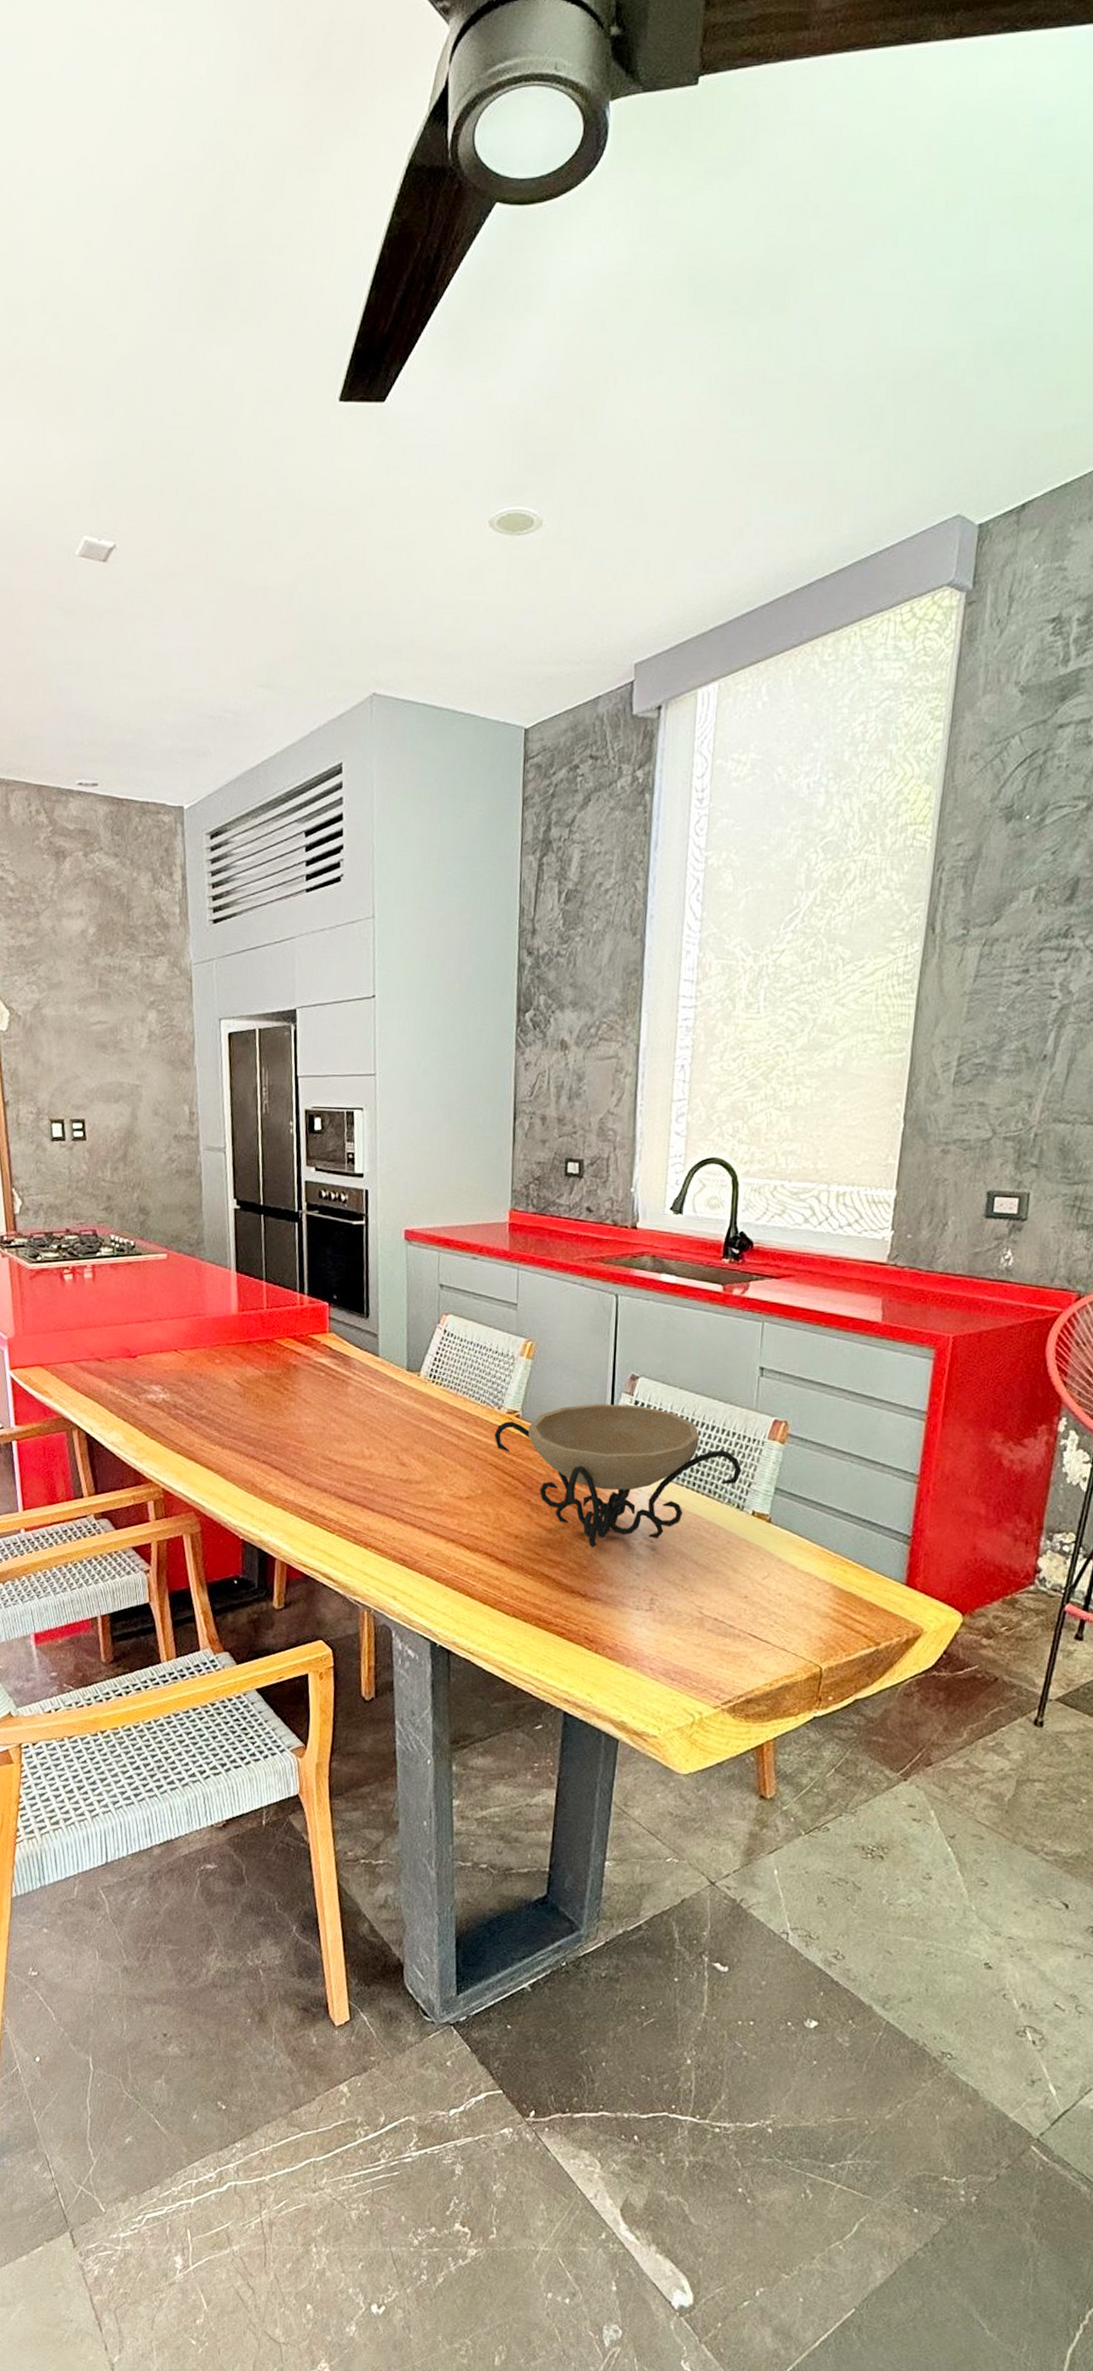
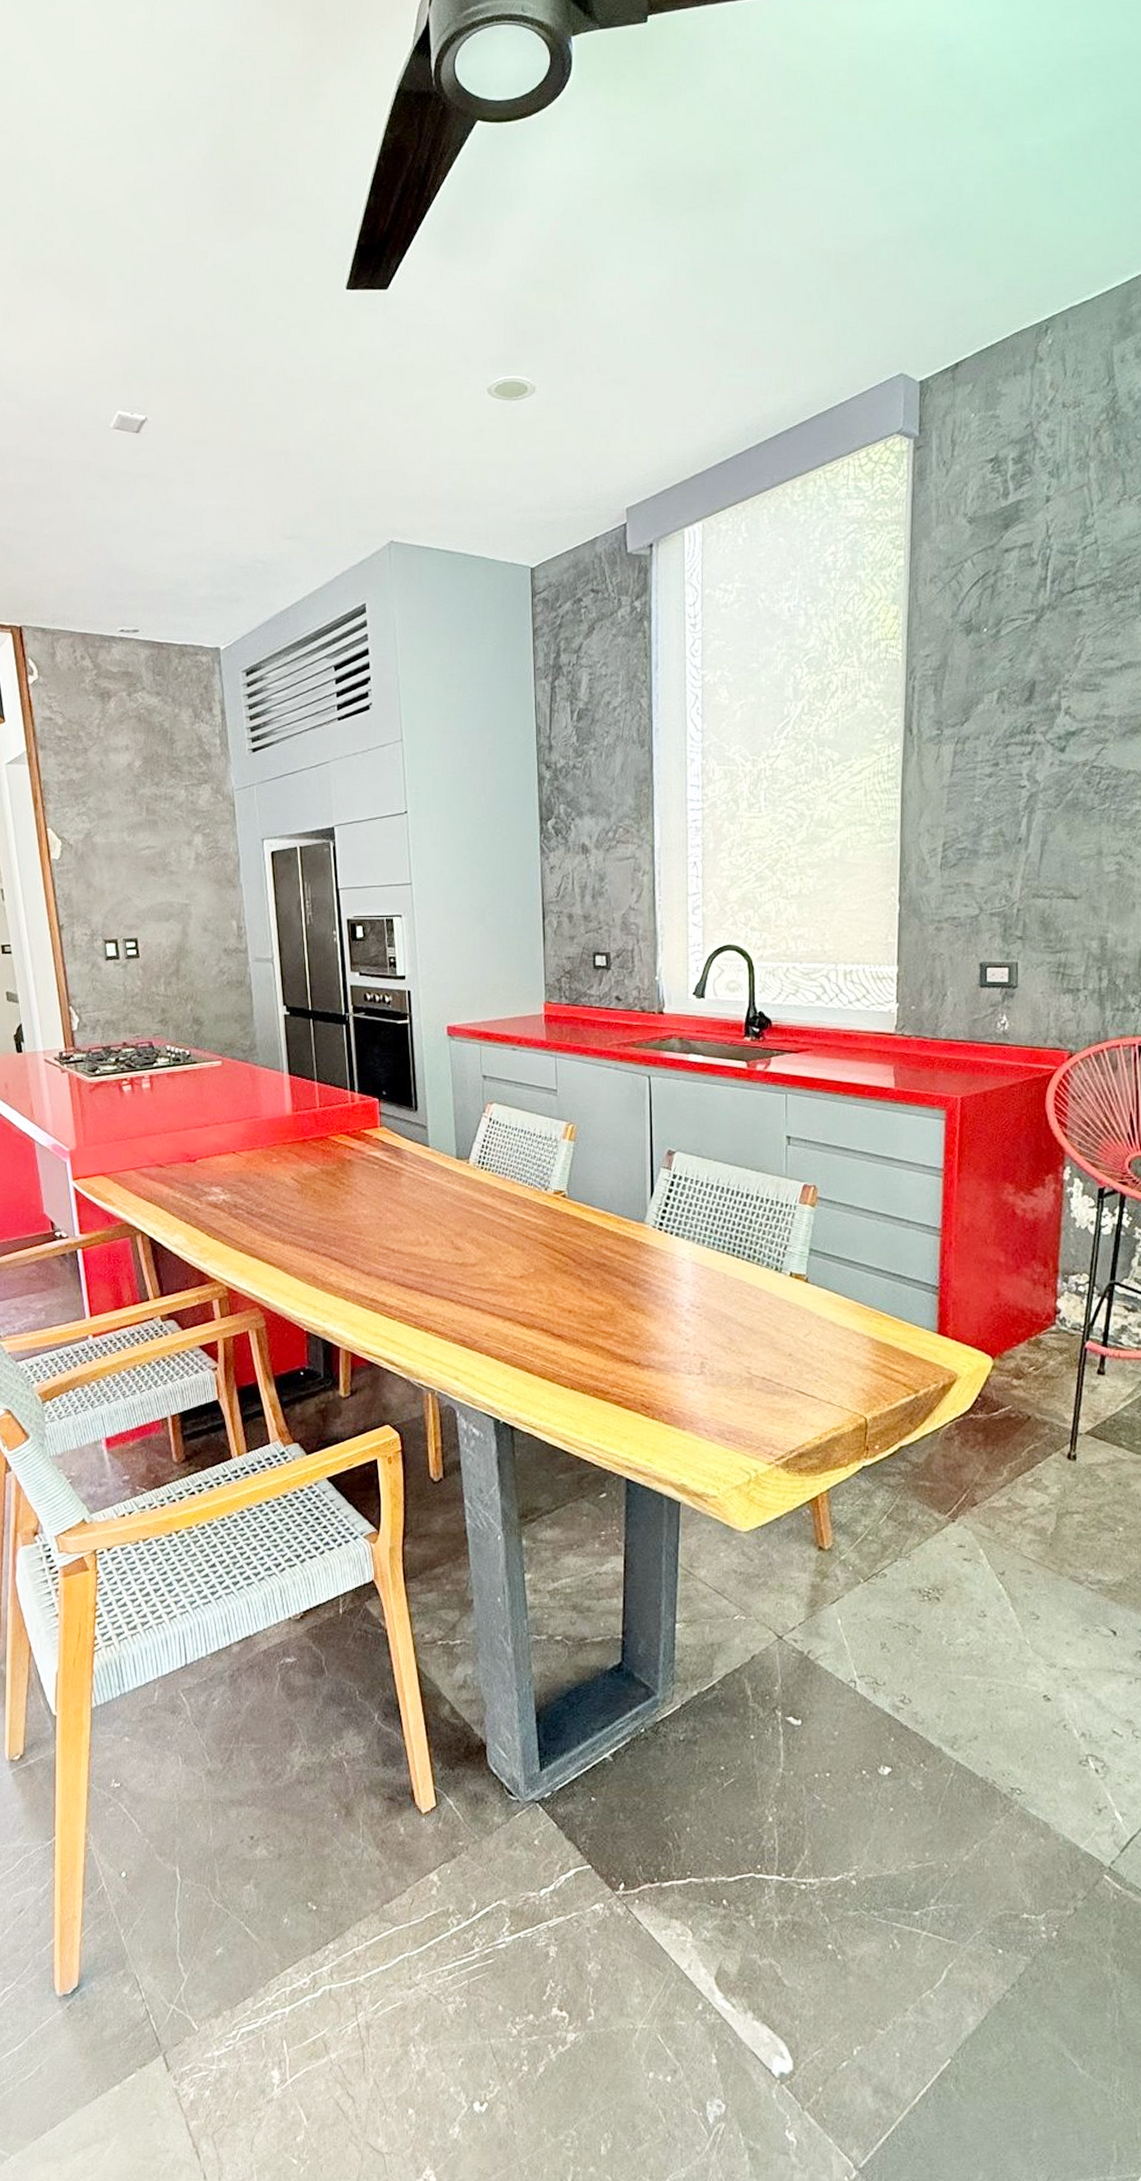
decorative bowl: present [494,1403,742,1548] -> none [543,1179,777,1318]

